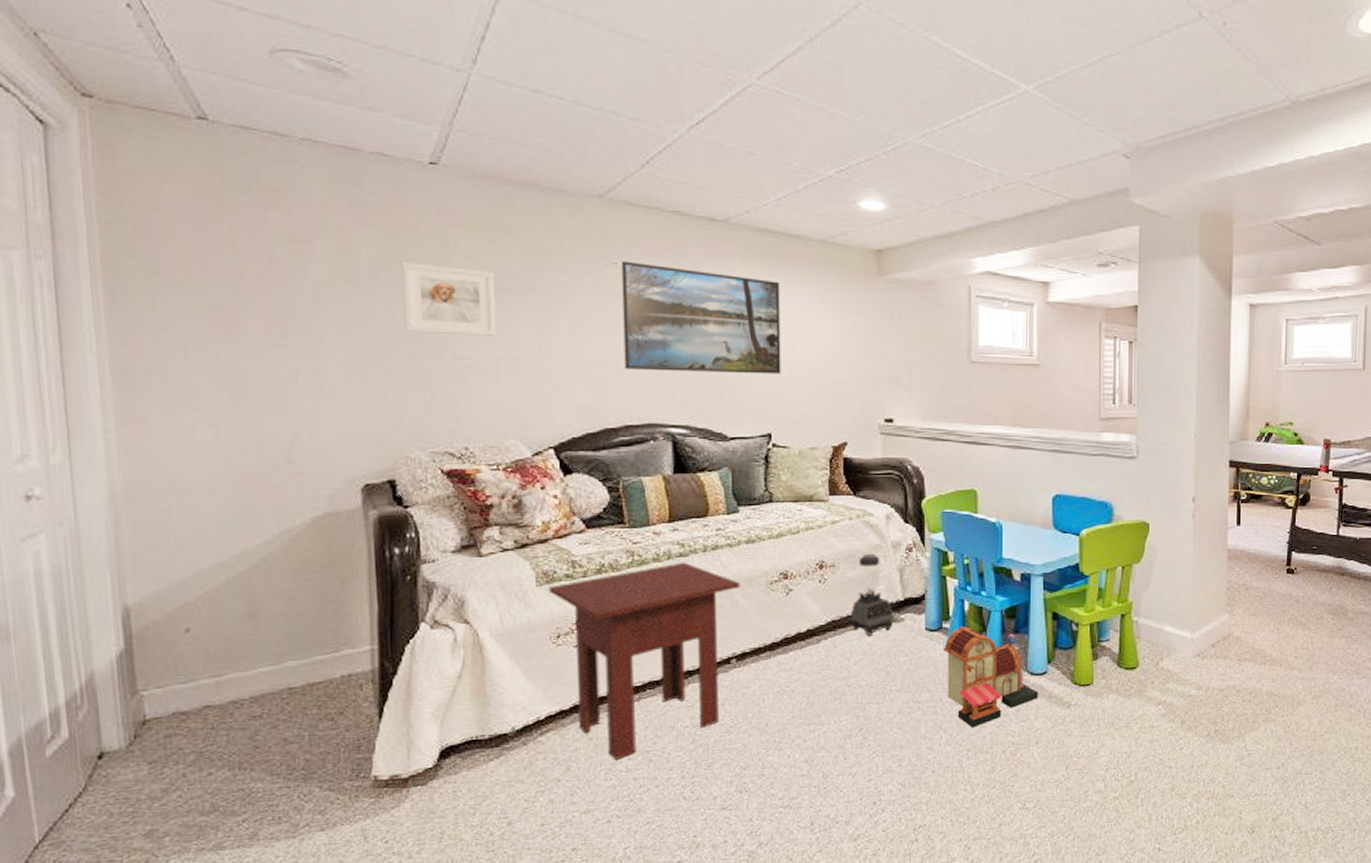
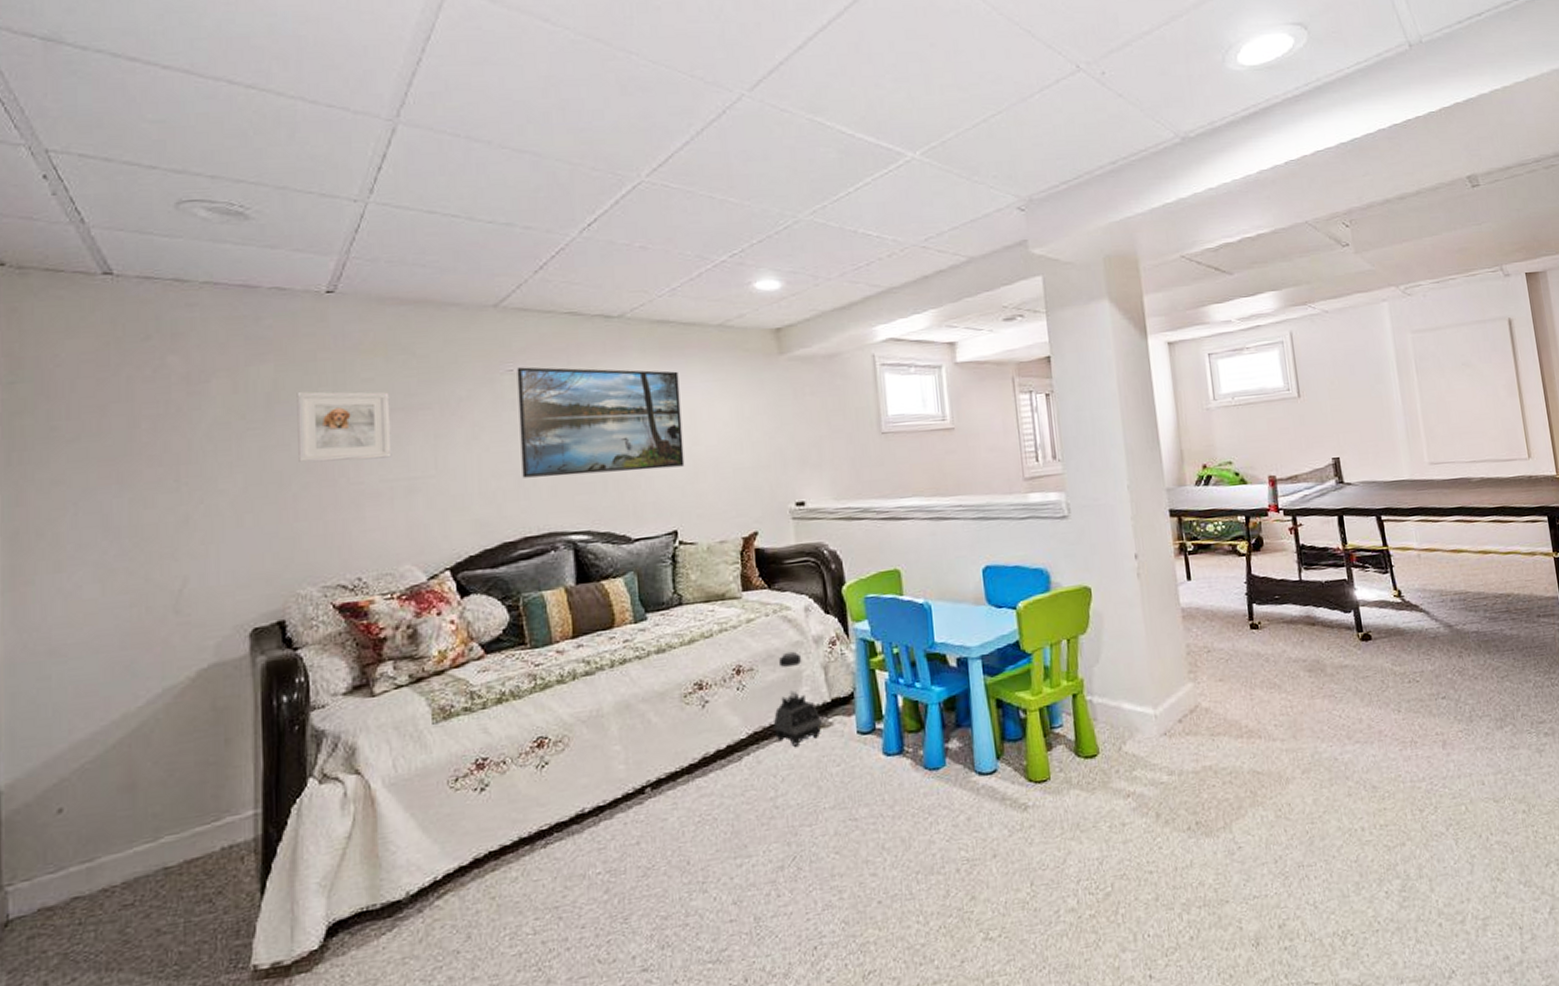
side table: present [548,562,741,760] -> none [445,681,652,921]
toy house: present [943,626,1038,728] -> none [878,725,991,845]

